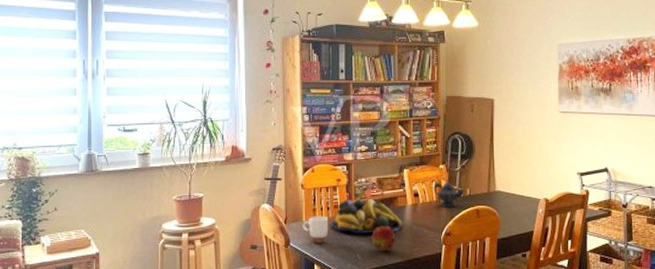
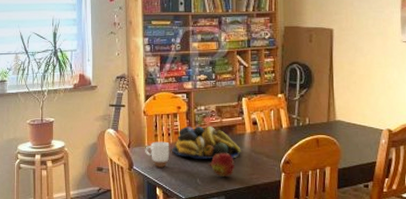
teapot: present [433,178,465,208] -> none [272,107,304,136]

